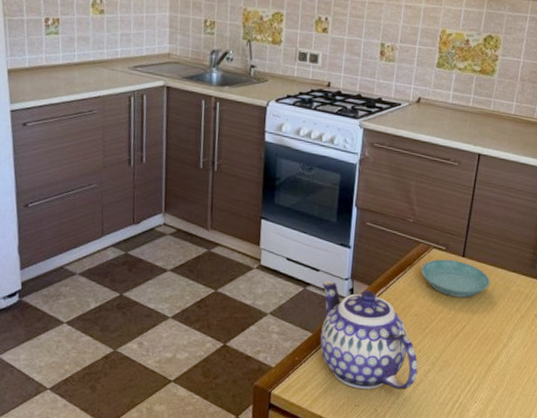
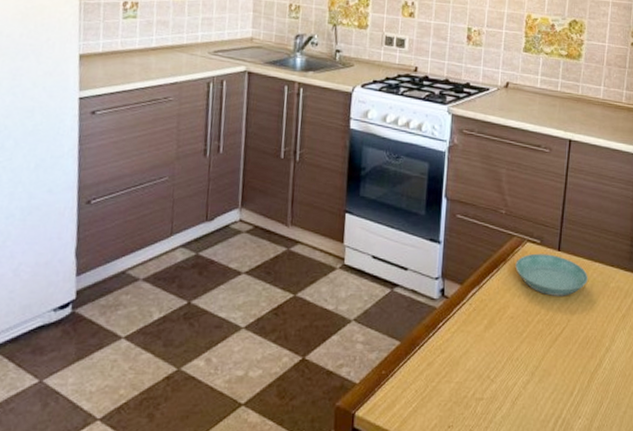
teapot: present [319,281,418,390] -> none [408,281,516,408]

